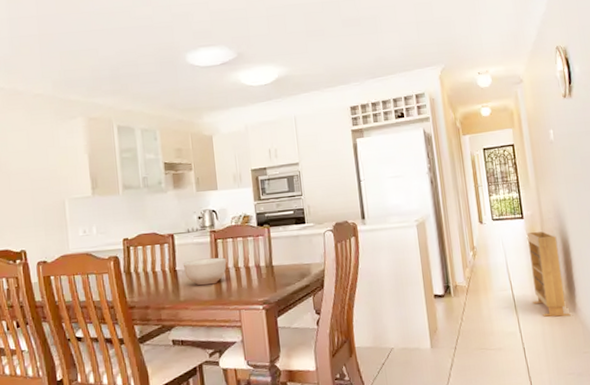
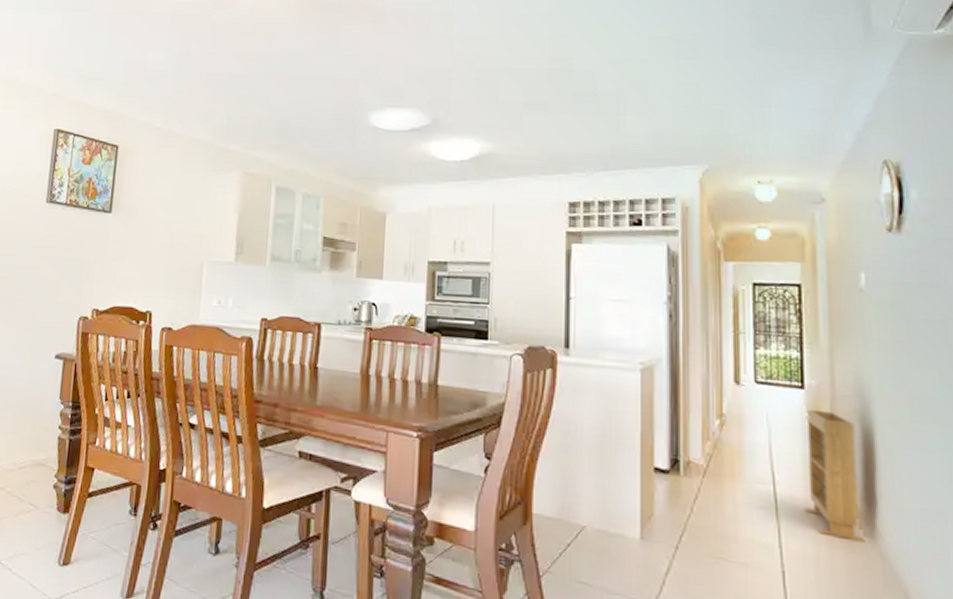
bowl: present [182,257,227,286] -> none [326,358,380,394]

